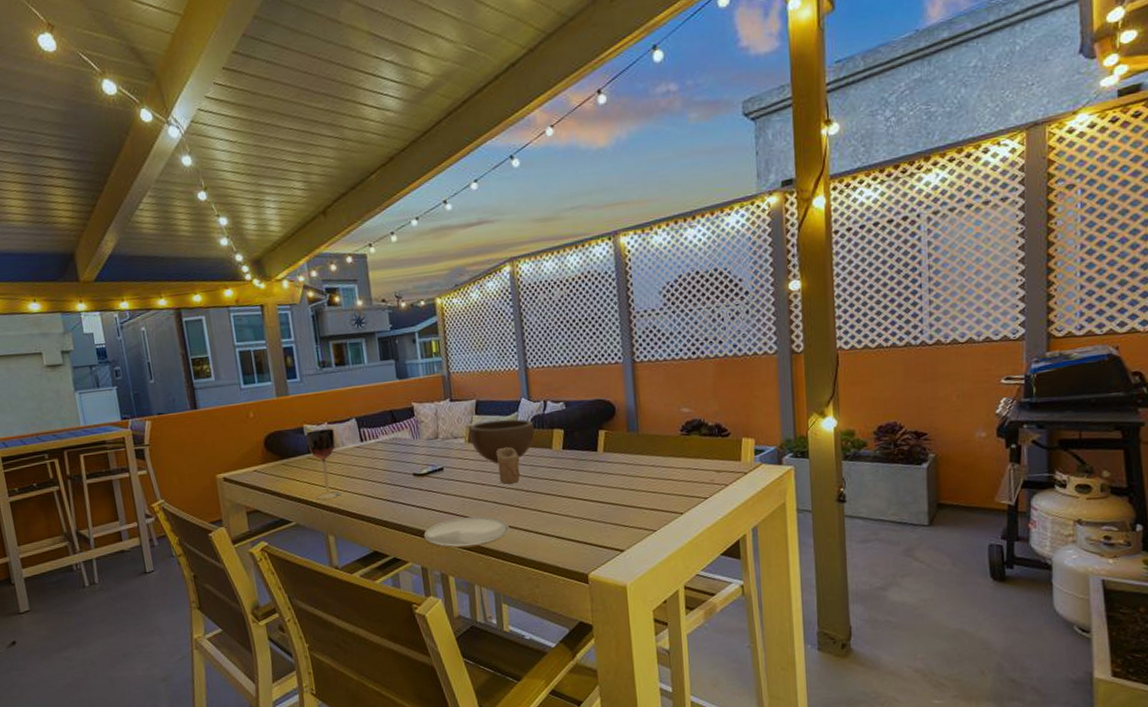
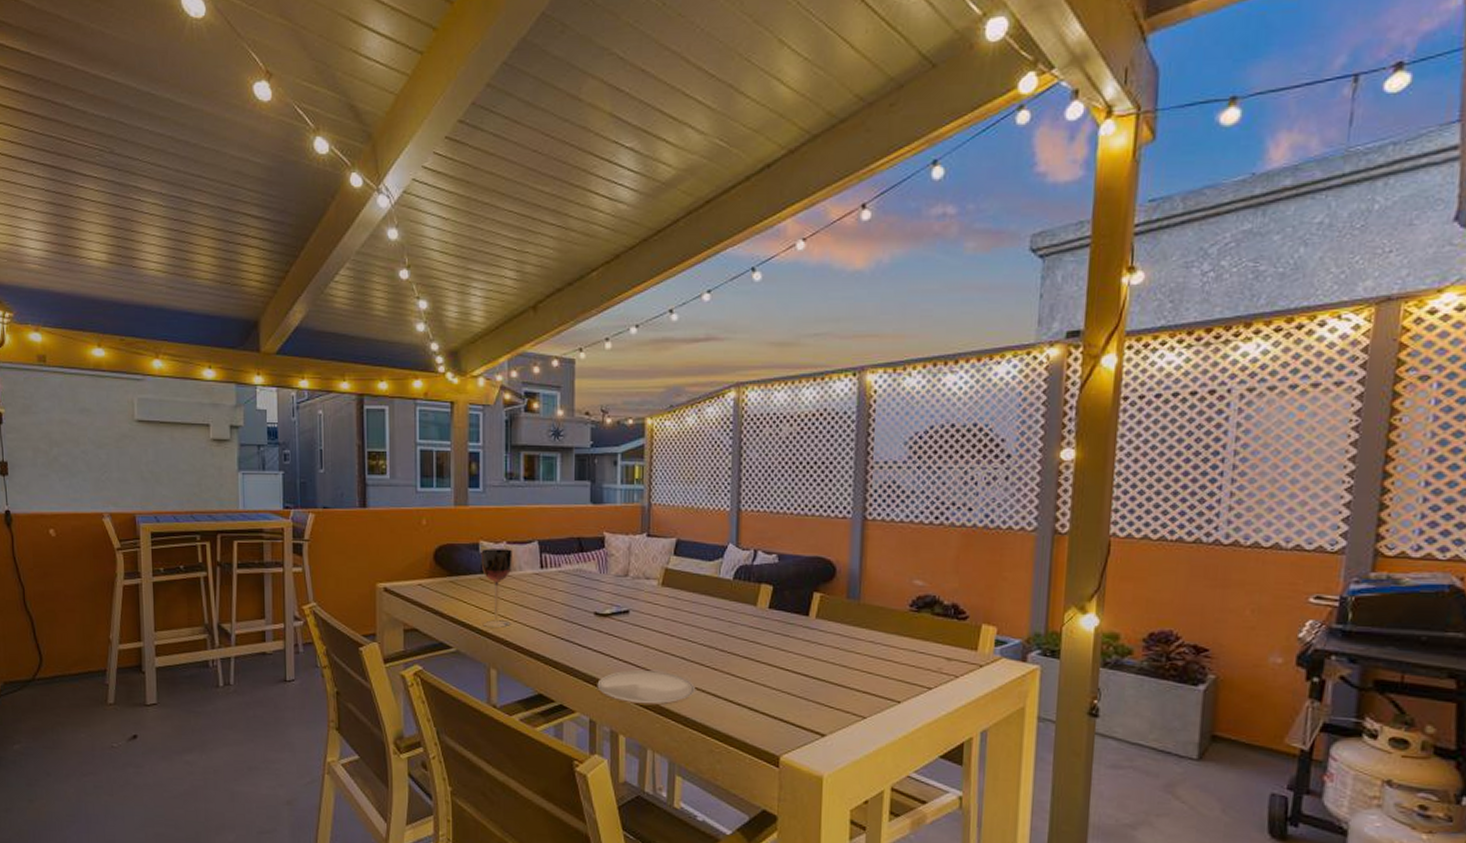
bowl: present [469,419,535,463] -> none [664,564,739,614]
candle: present [497,447,520,484] -> none [692,597,718,639]

